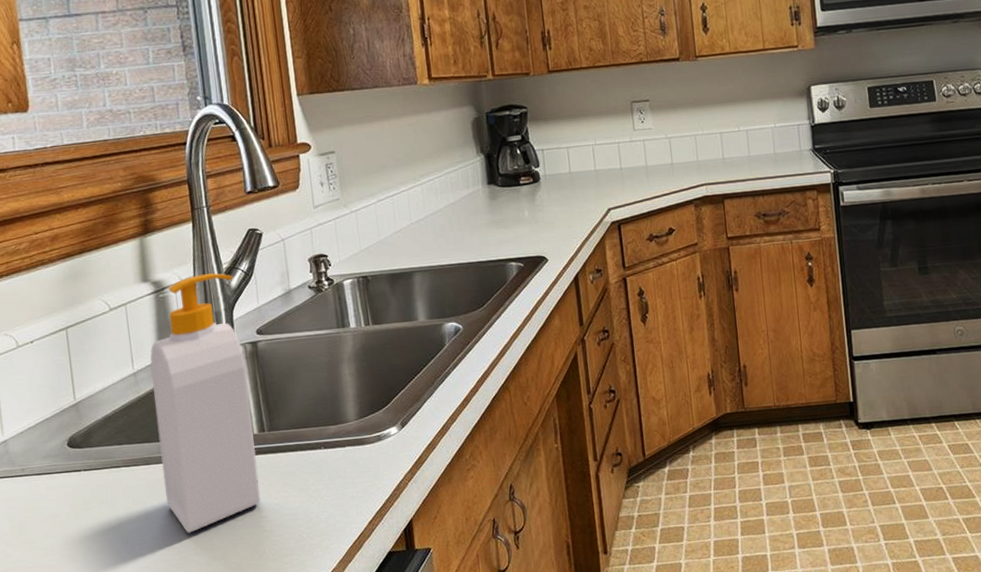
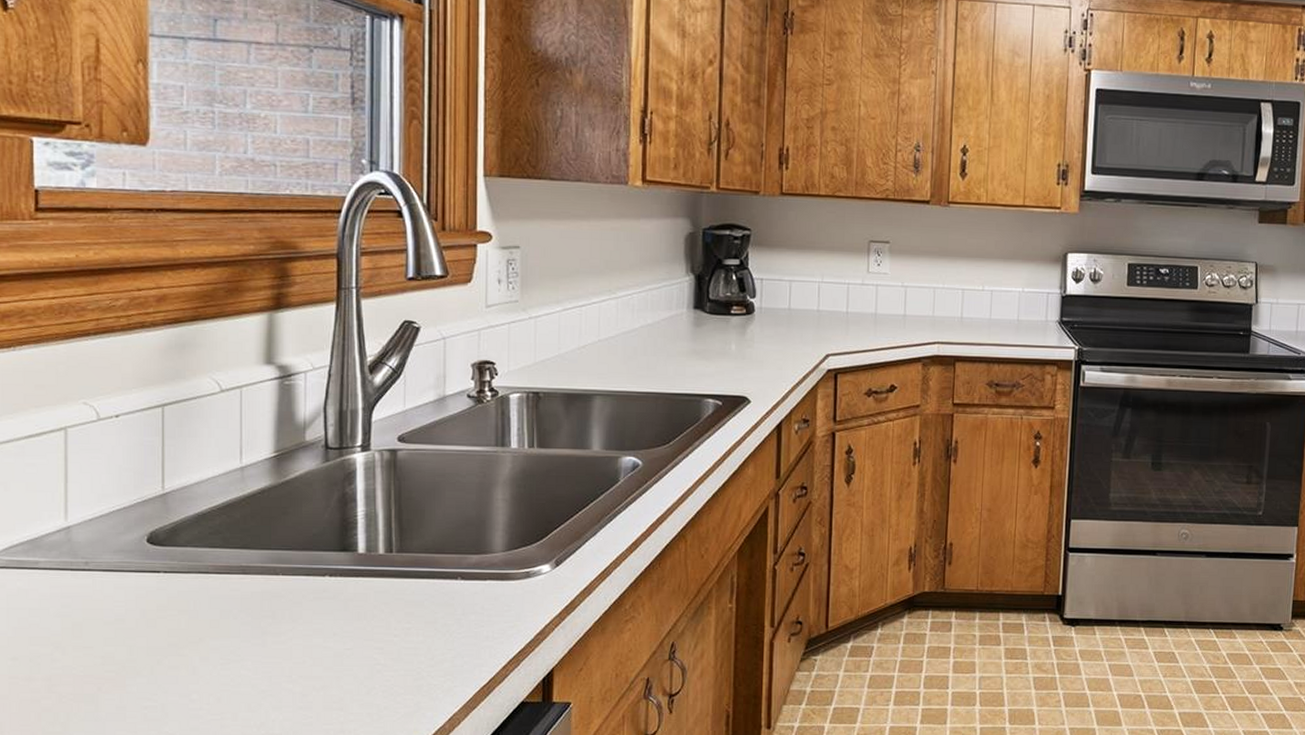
soap bottle: present [150,273,261,533] -> none [261,365,380,657]

